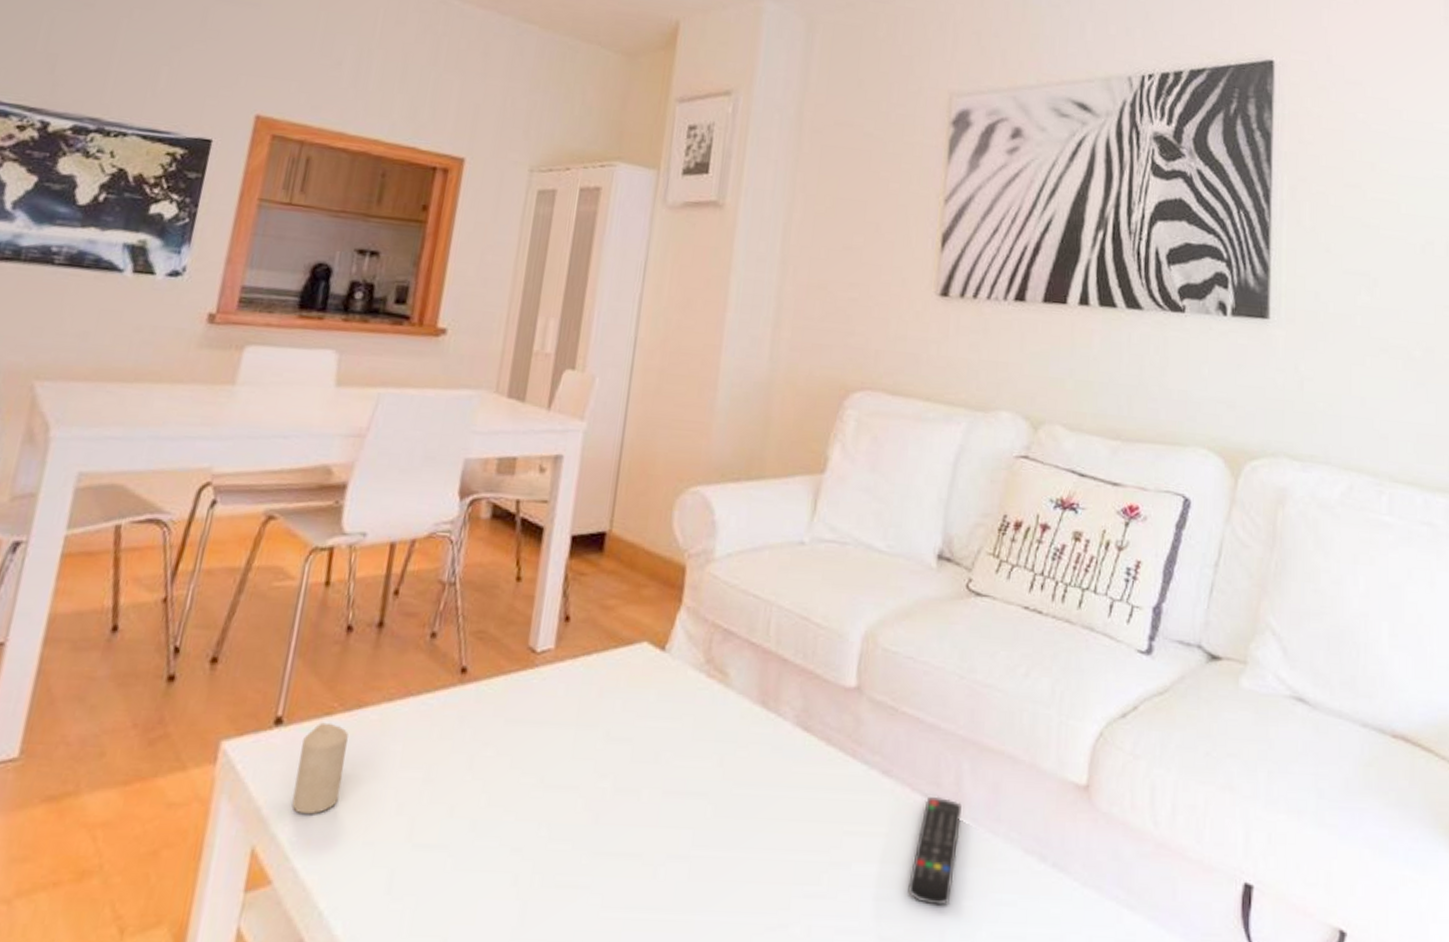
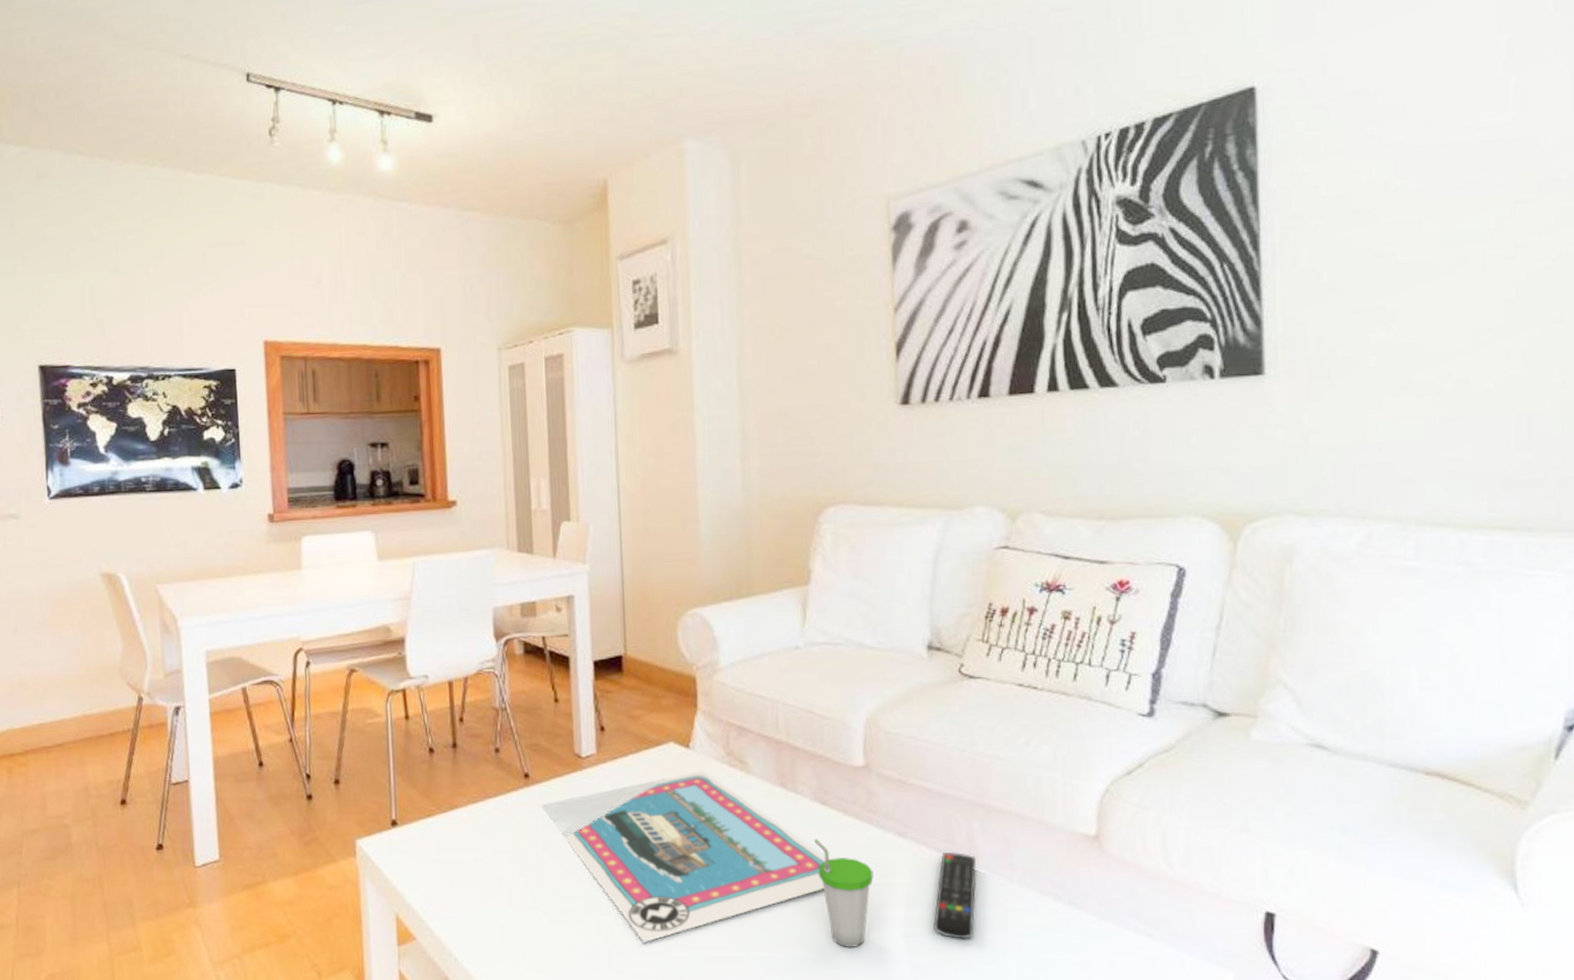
candle: present [291,722,348,815] -> none [415,822,451,890]
postcard: none [496,678,799,898] -> present [565,770,826,942]
cup: none [788,771,850,912] -> present [814,838,874,947]

